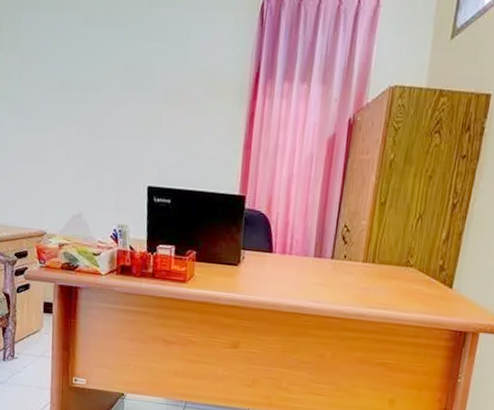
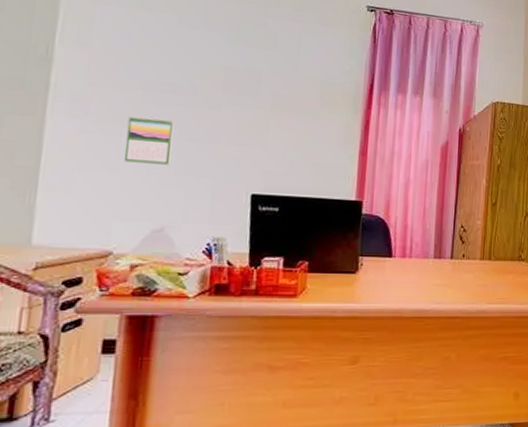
calendar: none [50,114,85,158] -> present [124,116,174,165]

